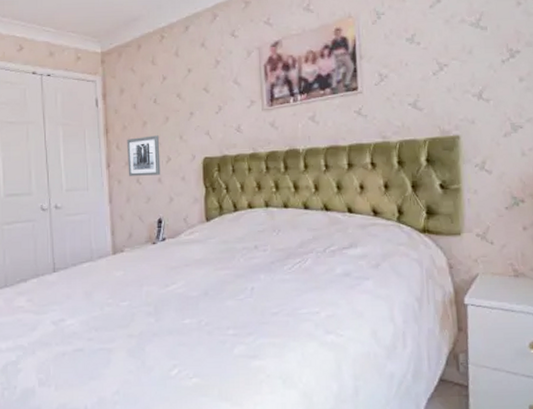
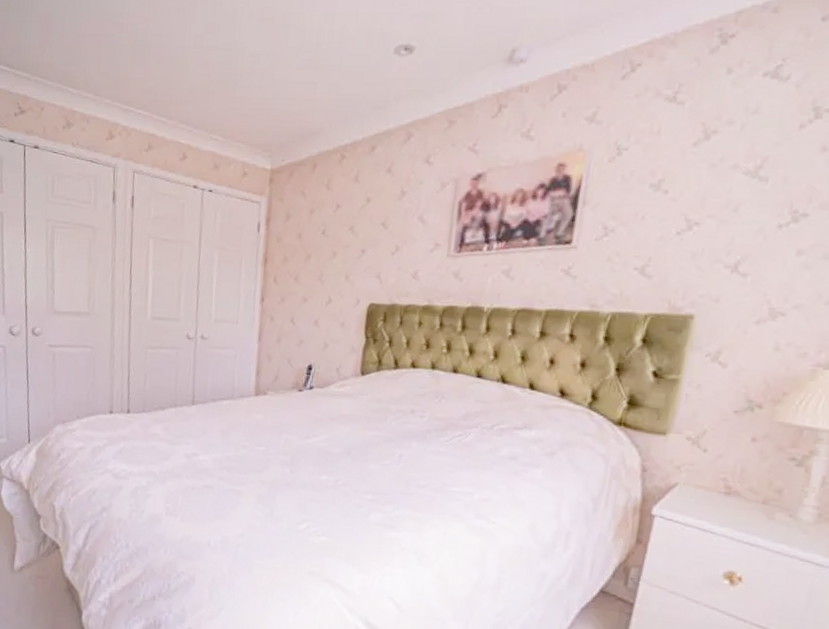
wall art: present [127,135,161,176] -> none [282,271,322,317]

